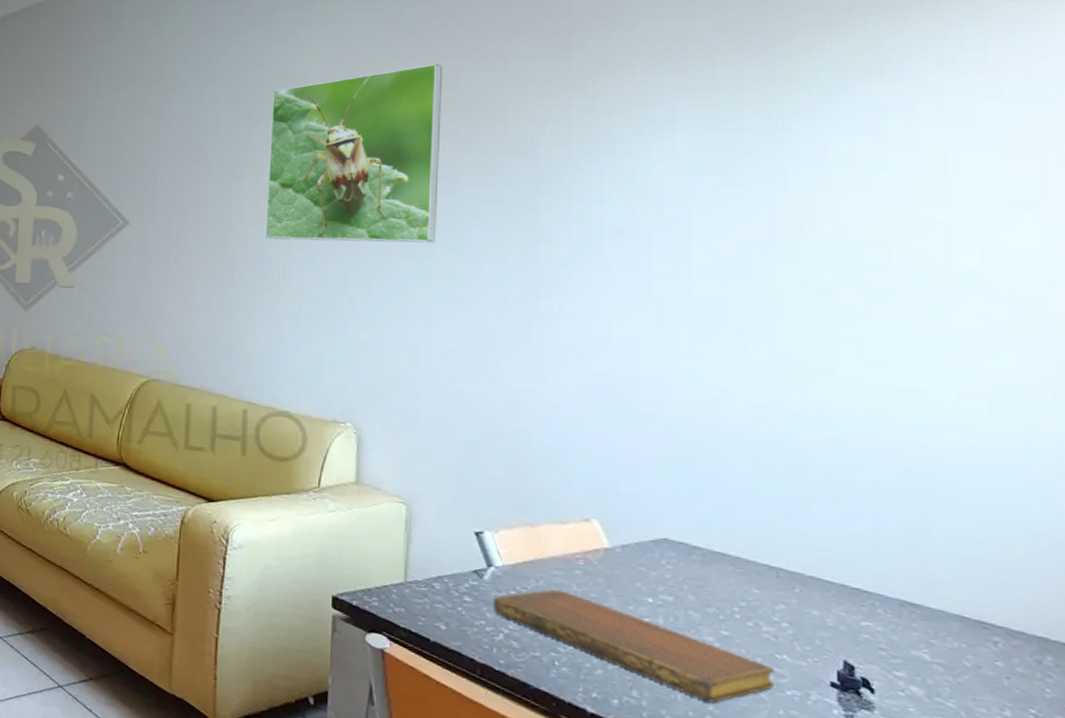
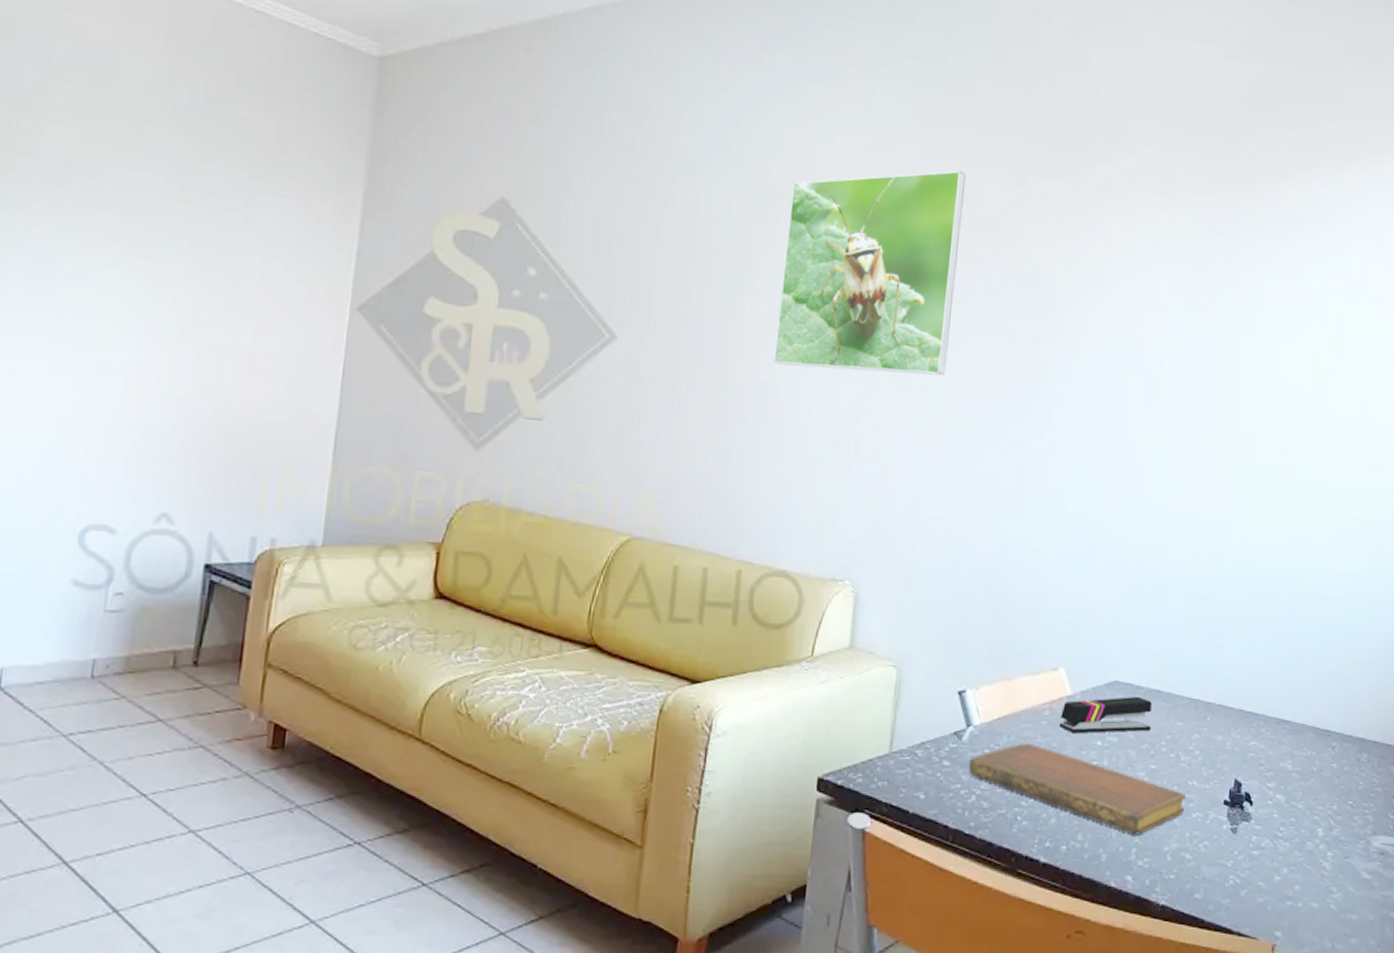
stapler: none [597,553,718,595] -> present [1059,696,1152,734]

